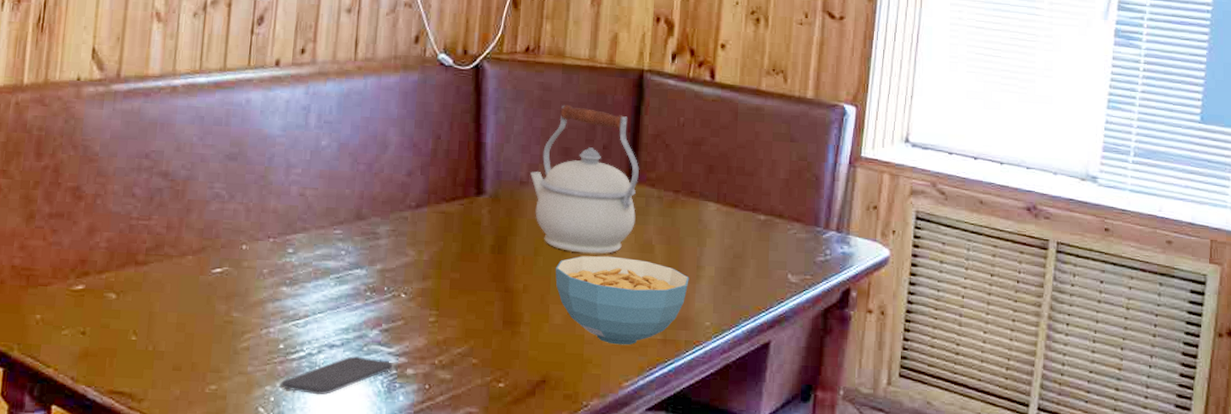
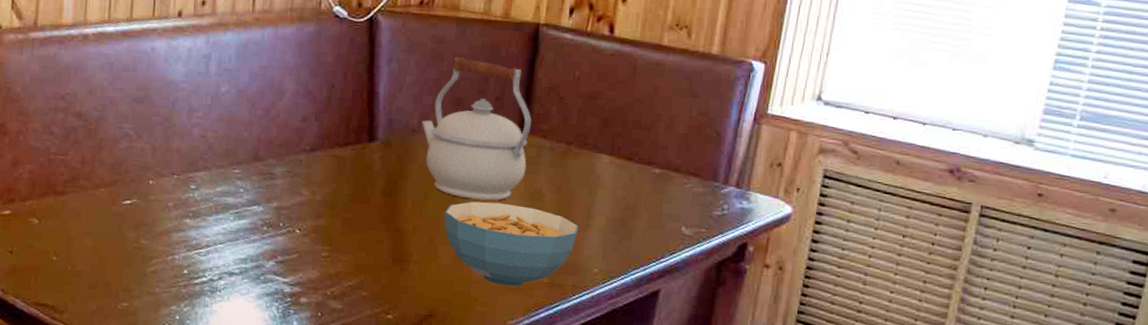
smartphone: present [281,356,392,395] -> none [185,283,287,317]

